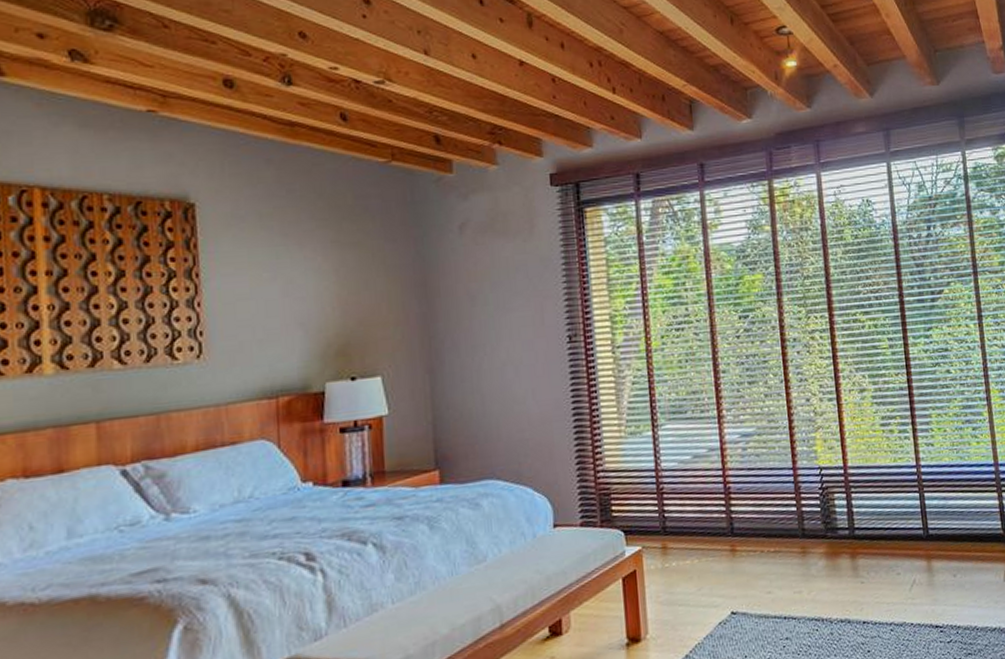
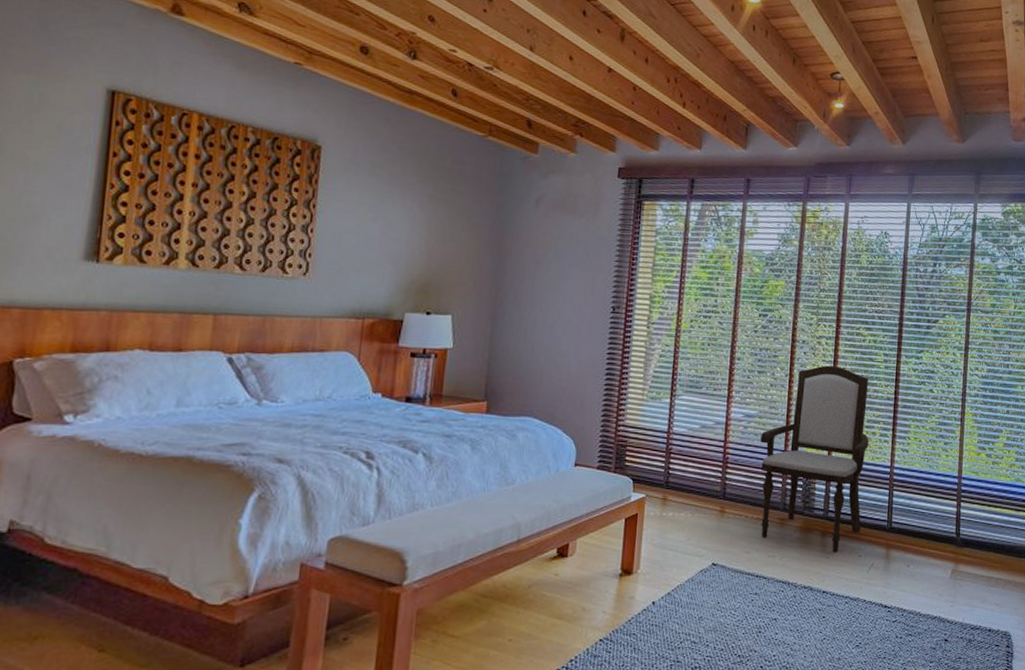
armchair: none [762,361,894,575] -> present [760,365,869,553]

